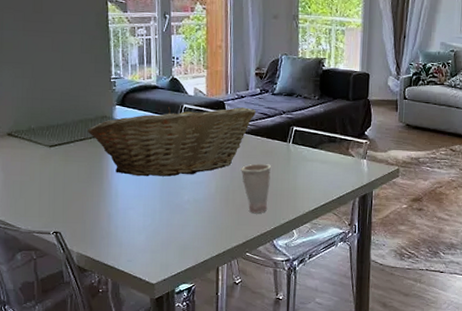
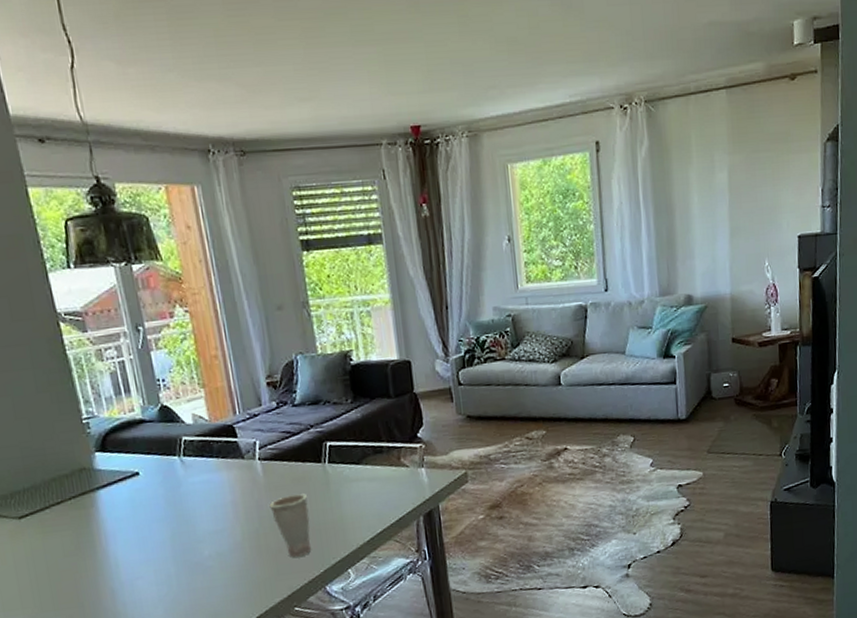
fruit basket: present [87,107,256,177] -> none [63,427,276,537]

